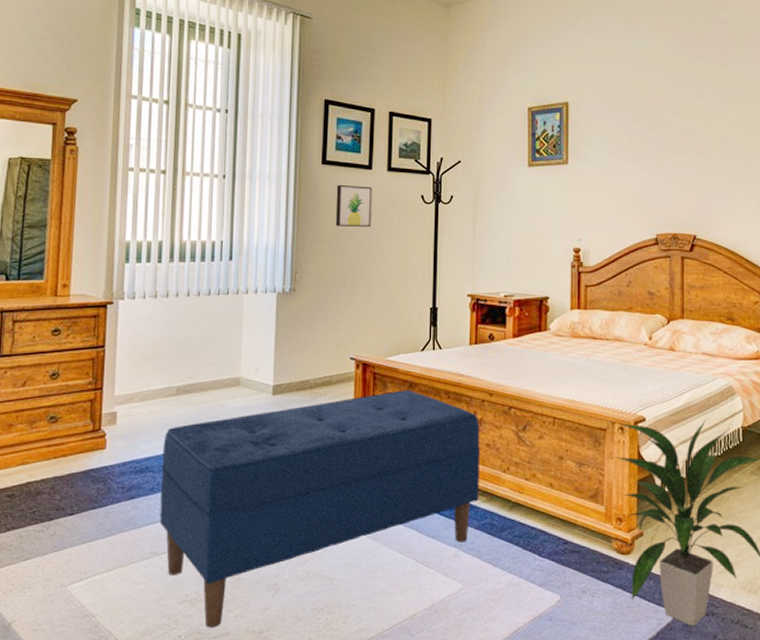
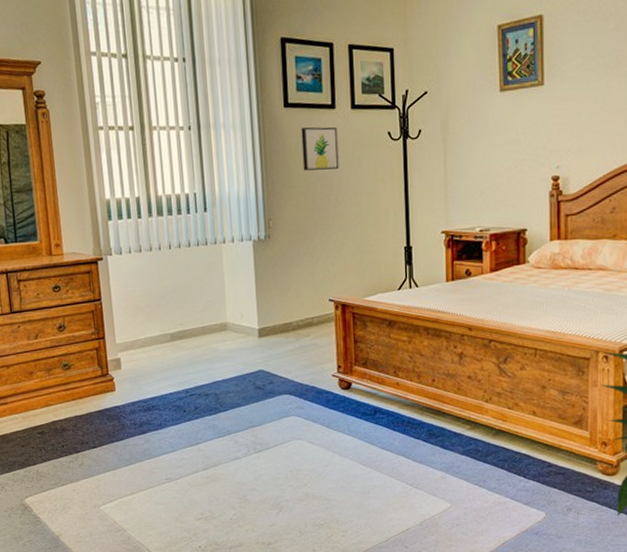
bench: present [159,390,480,628] -> none [164,328,463,540]

